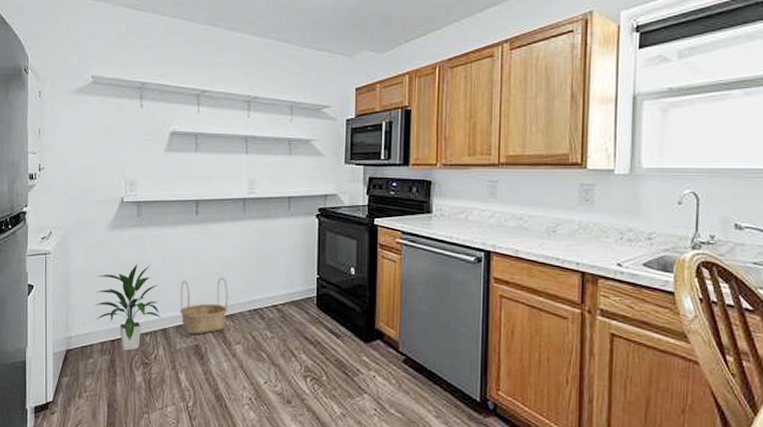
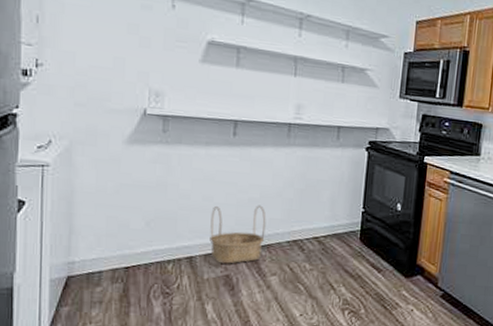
indoor plant: present [95,264,162,351] -> none [106,185,188,280]

